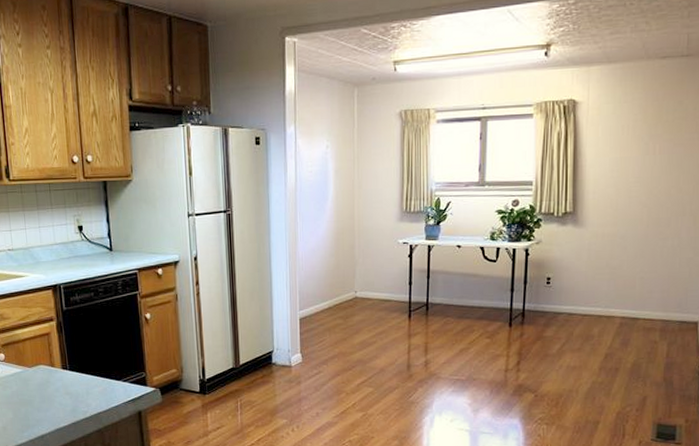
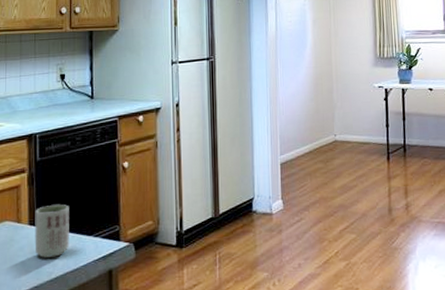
cup: none [66,351,100,398] -> present [34,204,69,258]

